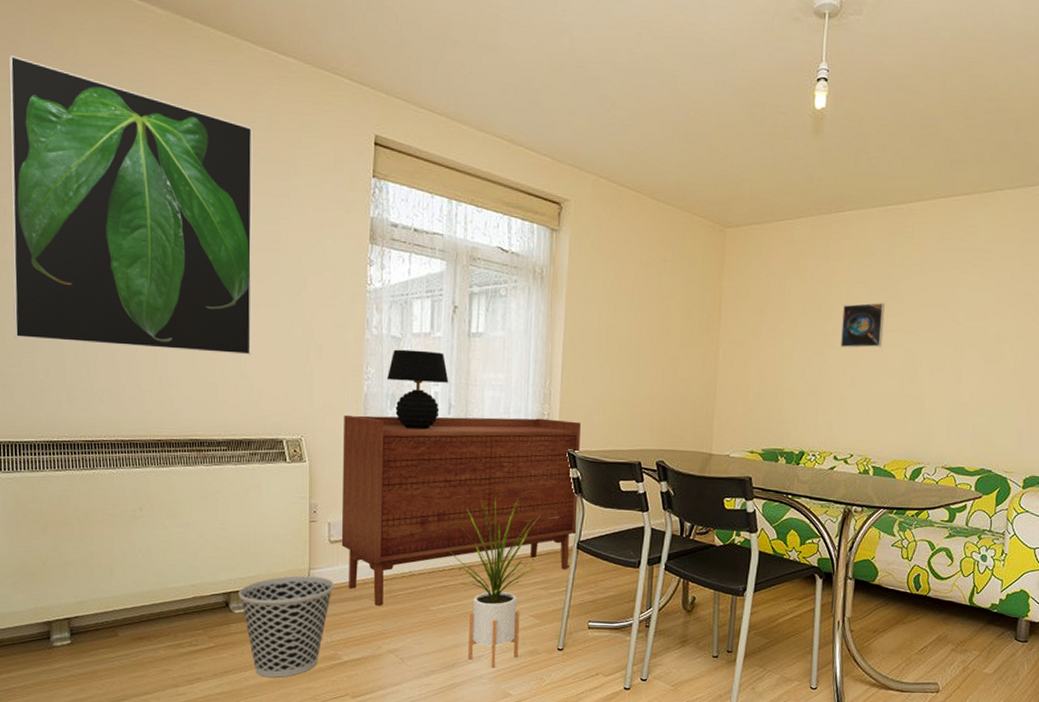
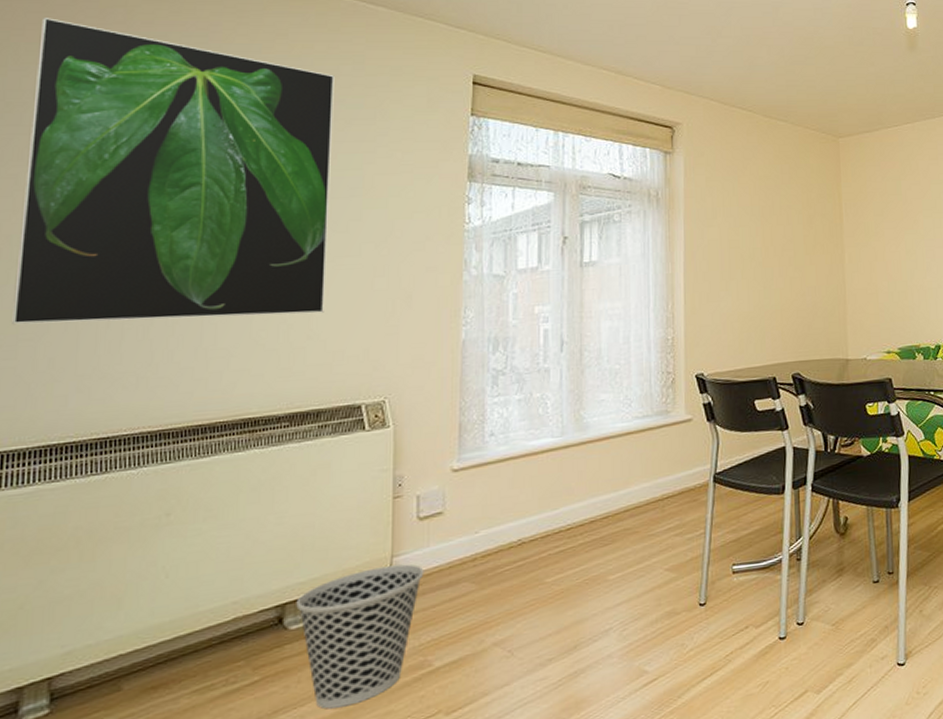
sideboard: present [341,414,581,606] -> none [433,343,712,589]
table lamp: present [387,349,449,430] -> none [489,286,561,374]
house plant: present [450,496,540,668] -> none [567,434,670,642]

